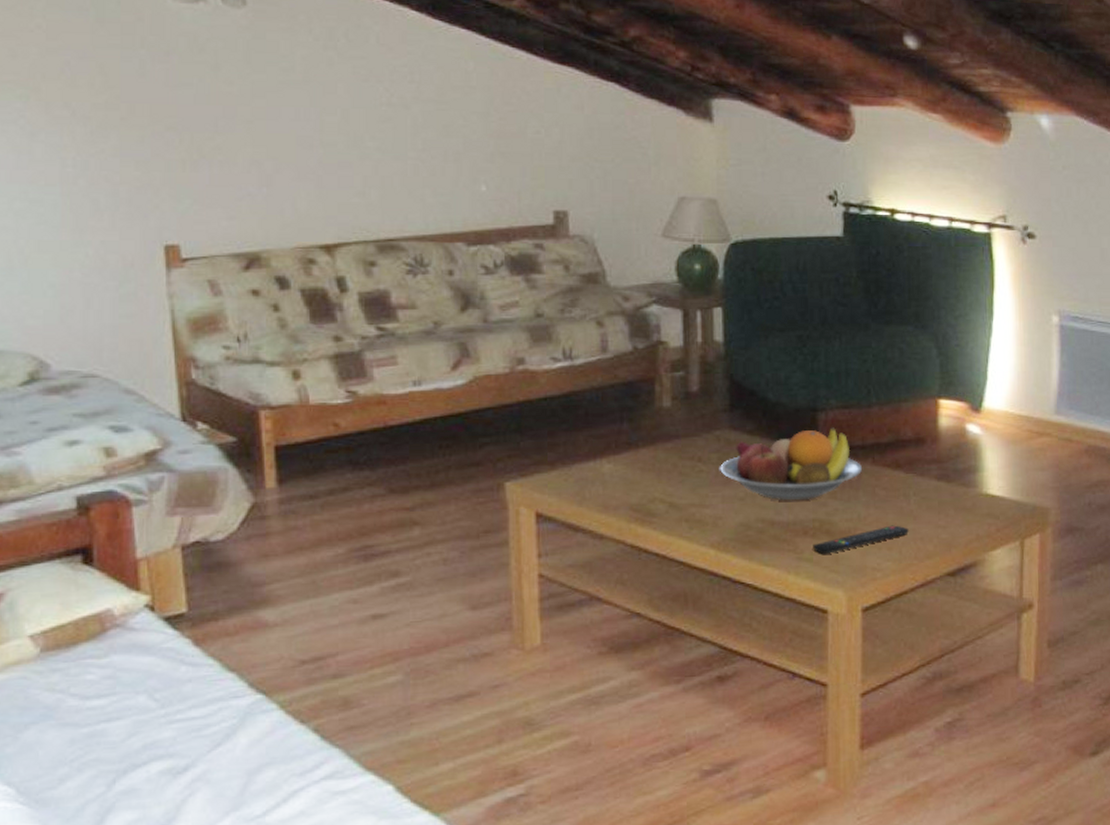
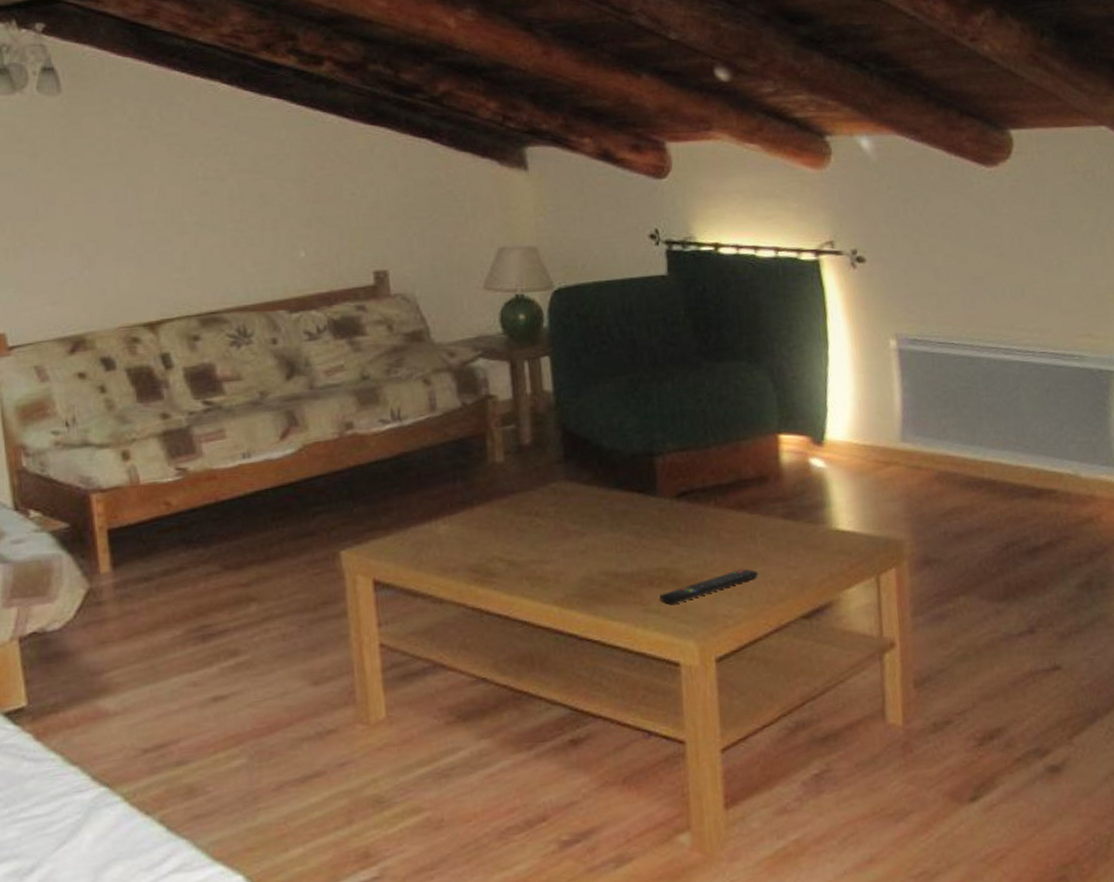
fruit bowl: present [720,427,863,501] -> none [558,471,706,551]

